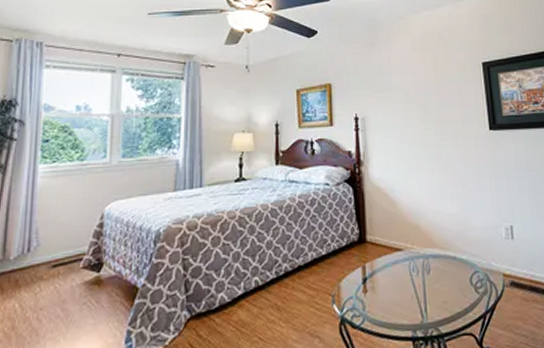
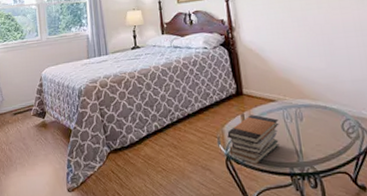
book stack: none [344,266,404,329] -> present [227,115,280,165]

